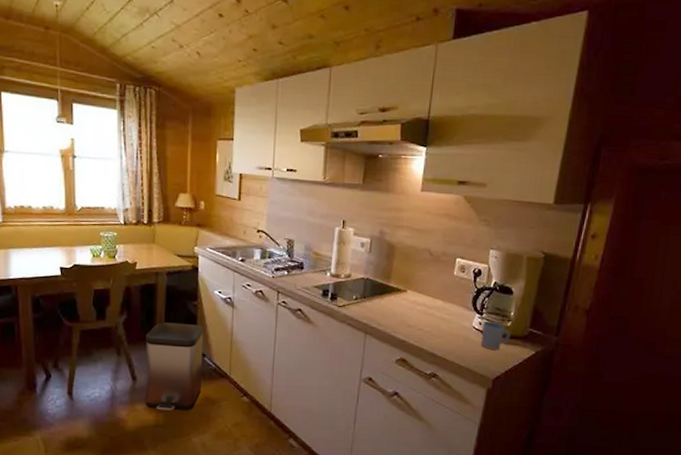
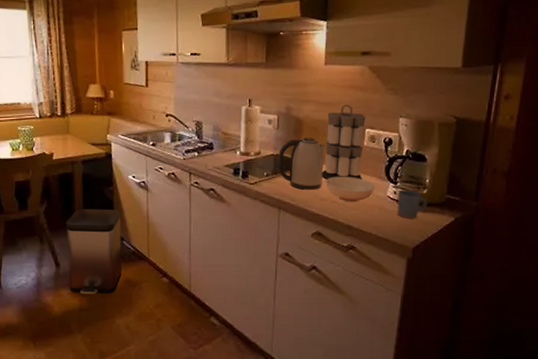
kettle: none [367,262,416,317] -> present [278,137,326,191]
spice rack: none [410,232,458,308] -> present [322,104,366,180]
bowl: none [413,303,462,331] -> present [326,176,376,202]

